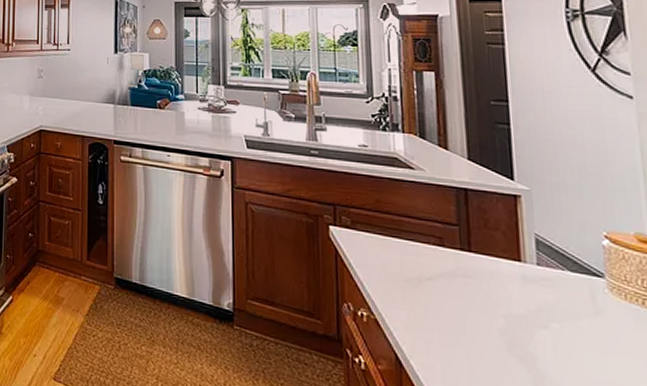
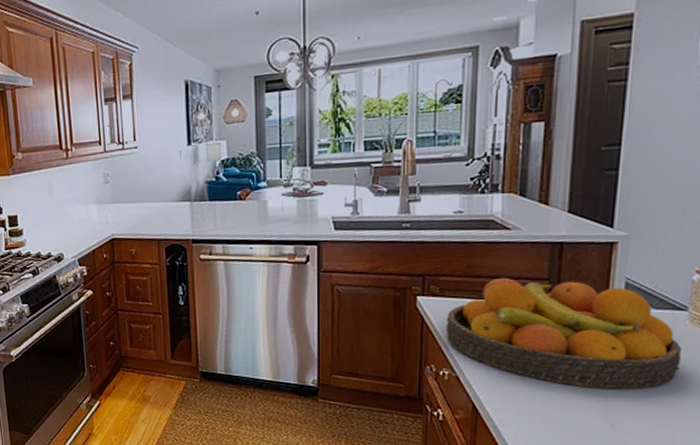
fruit bowl: none [360,217,609,362] -> present [445,277,681,389]

